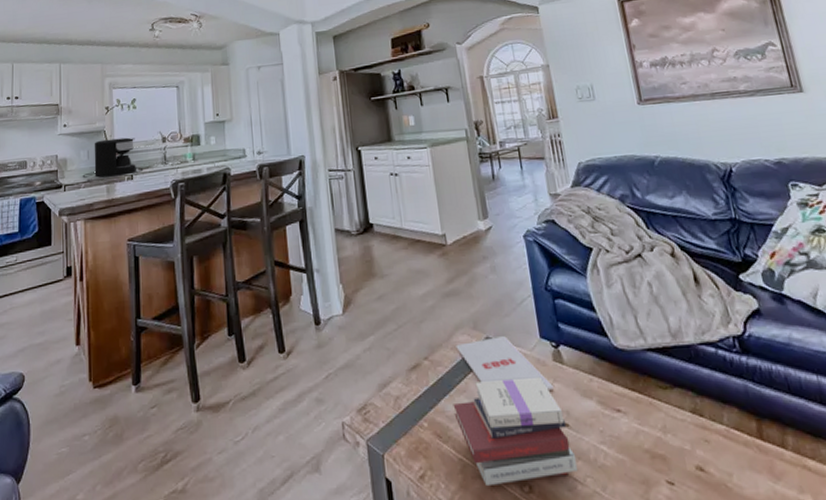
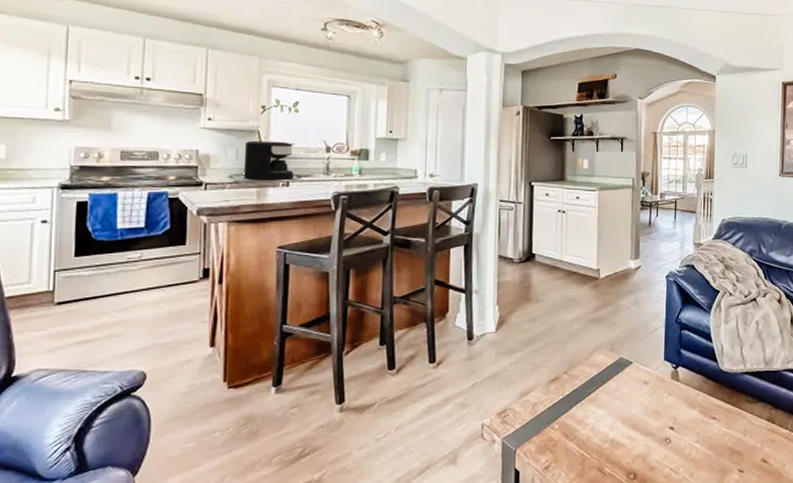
books: present [453,376,579,487] -> none [582,390,675,475]
magazine: present [456,336,555,392] -> none [593,358,668,403]

